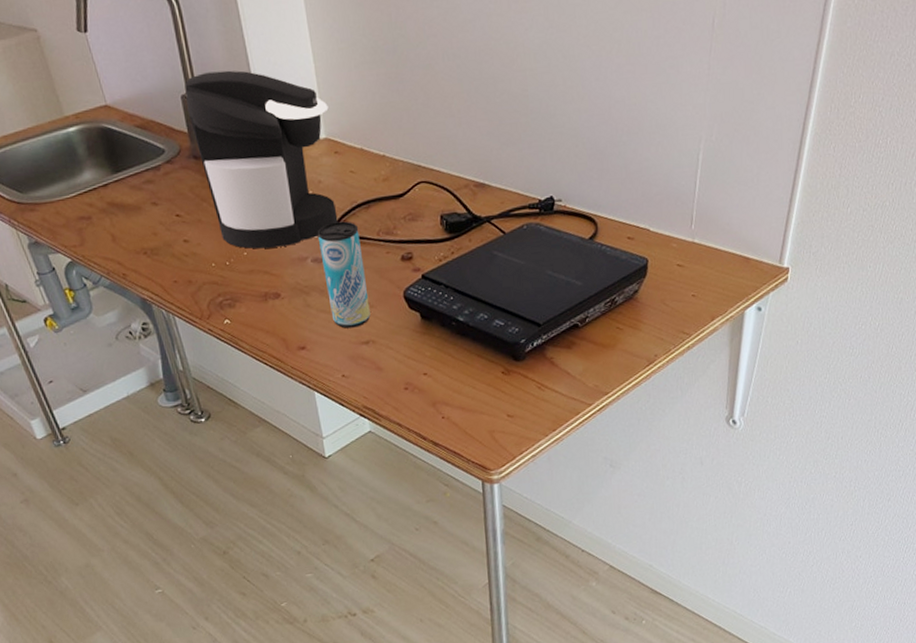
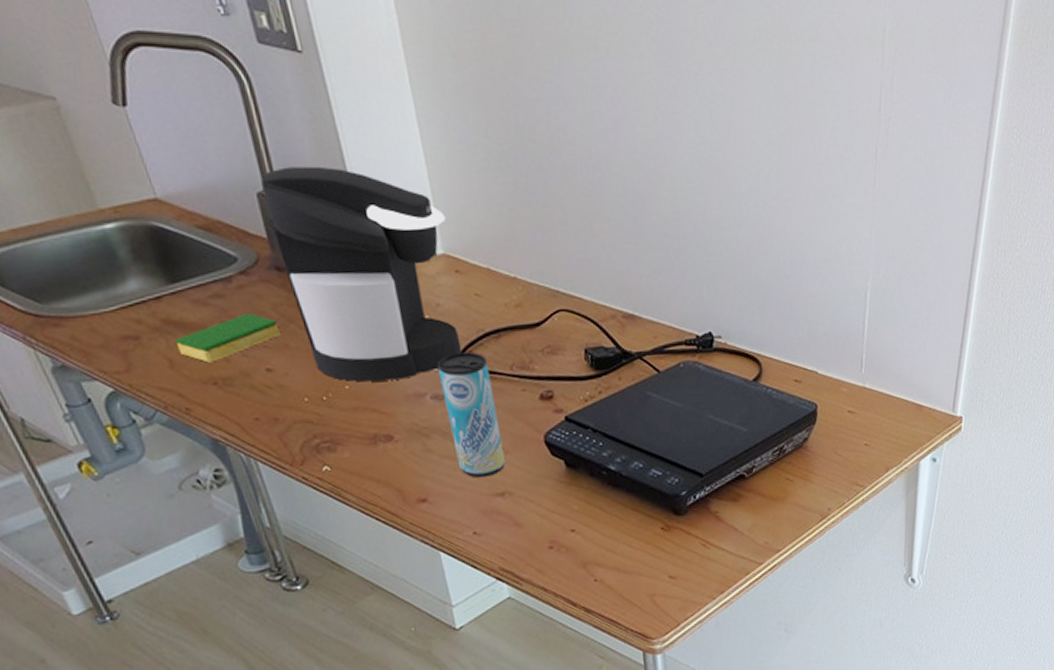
dish sponge: none [116,195,195,237] -> present [175,313,280,363]

